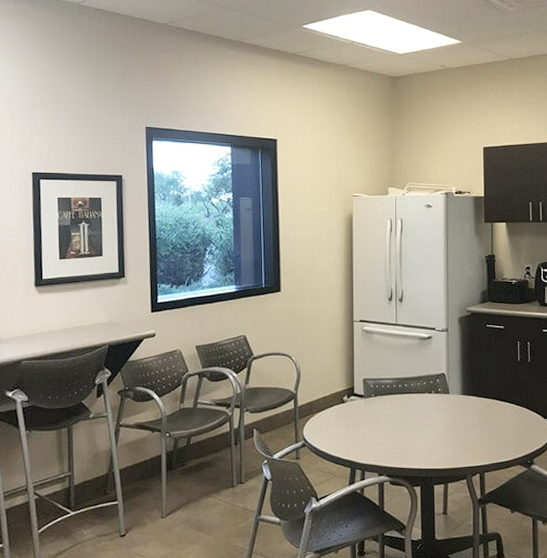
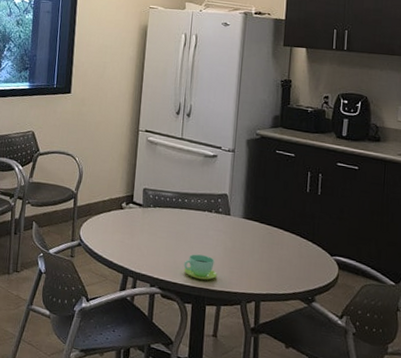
cup: none [409,436,443,461] -> present [184,254,218,280]

